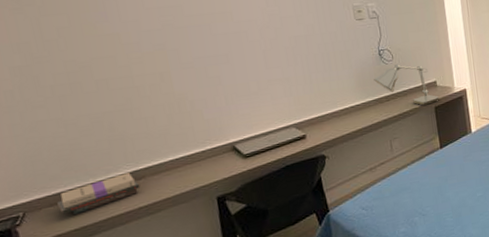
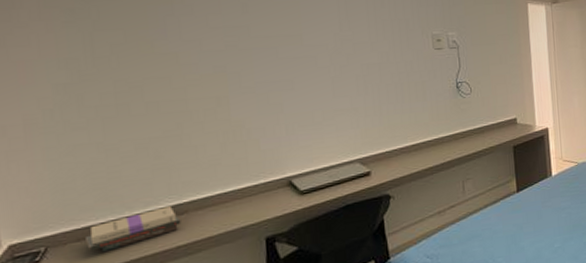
desk lamp: present [374,64,439,106] -> none [449,98,519,144]

